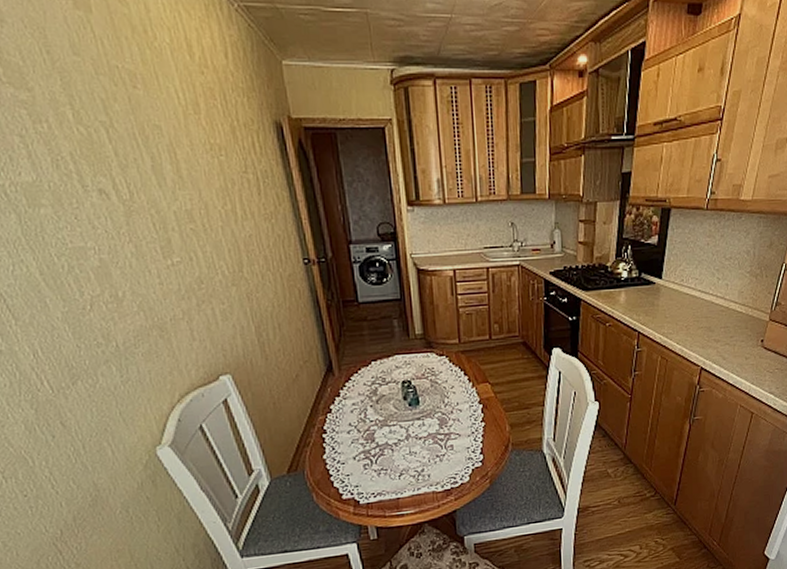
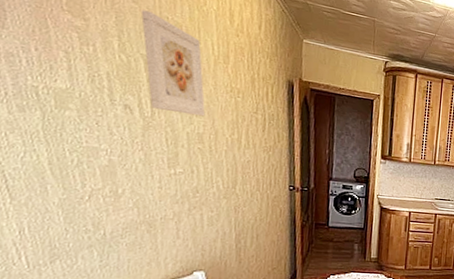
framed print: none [85,62,189,189] -> present [140,10,206,117]

